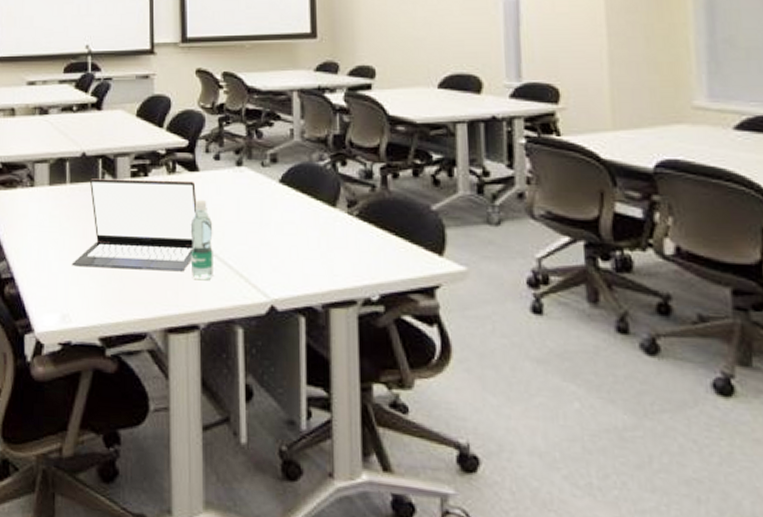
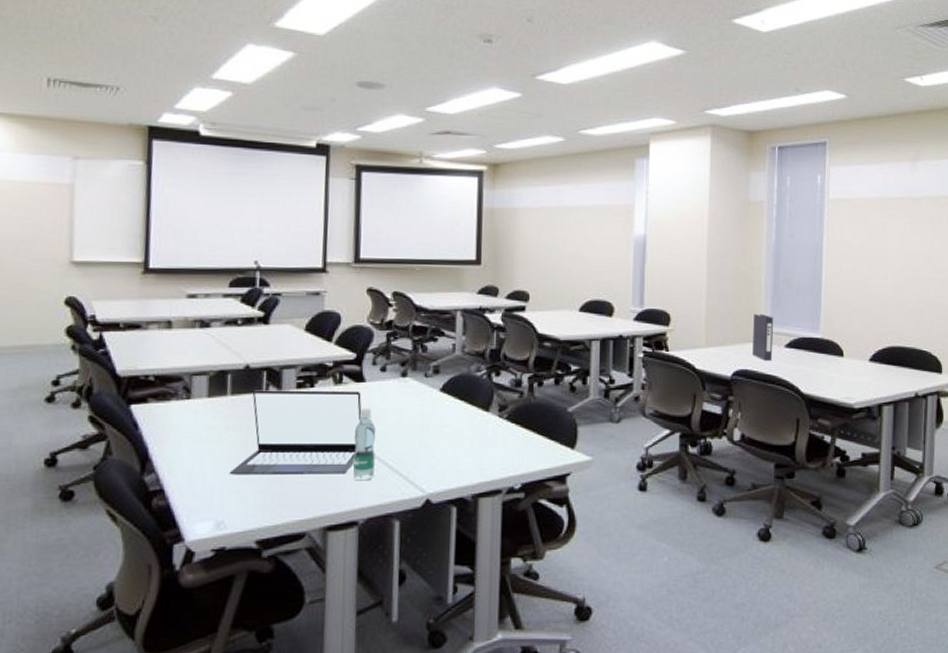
binder: none [681,84,716,149] -> present [752,313,774,362]

